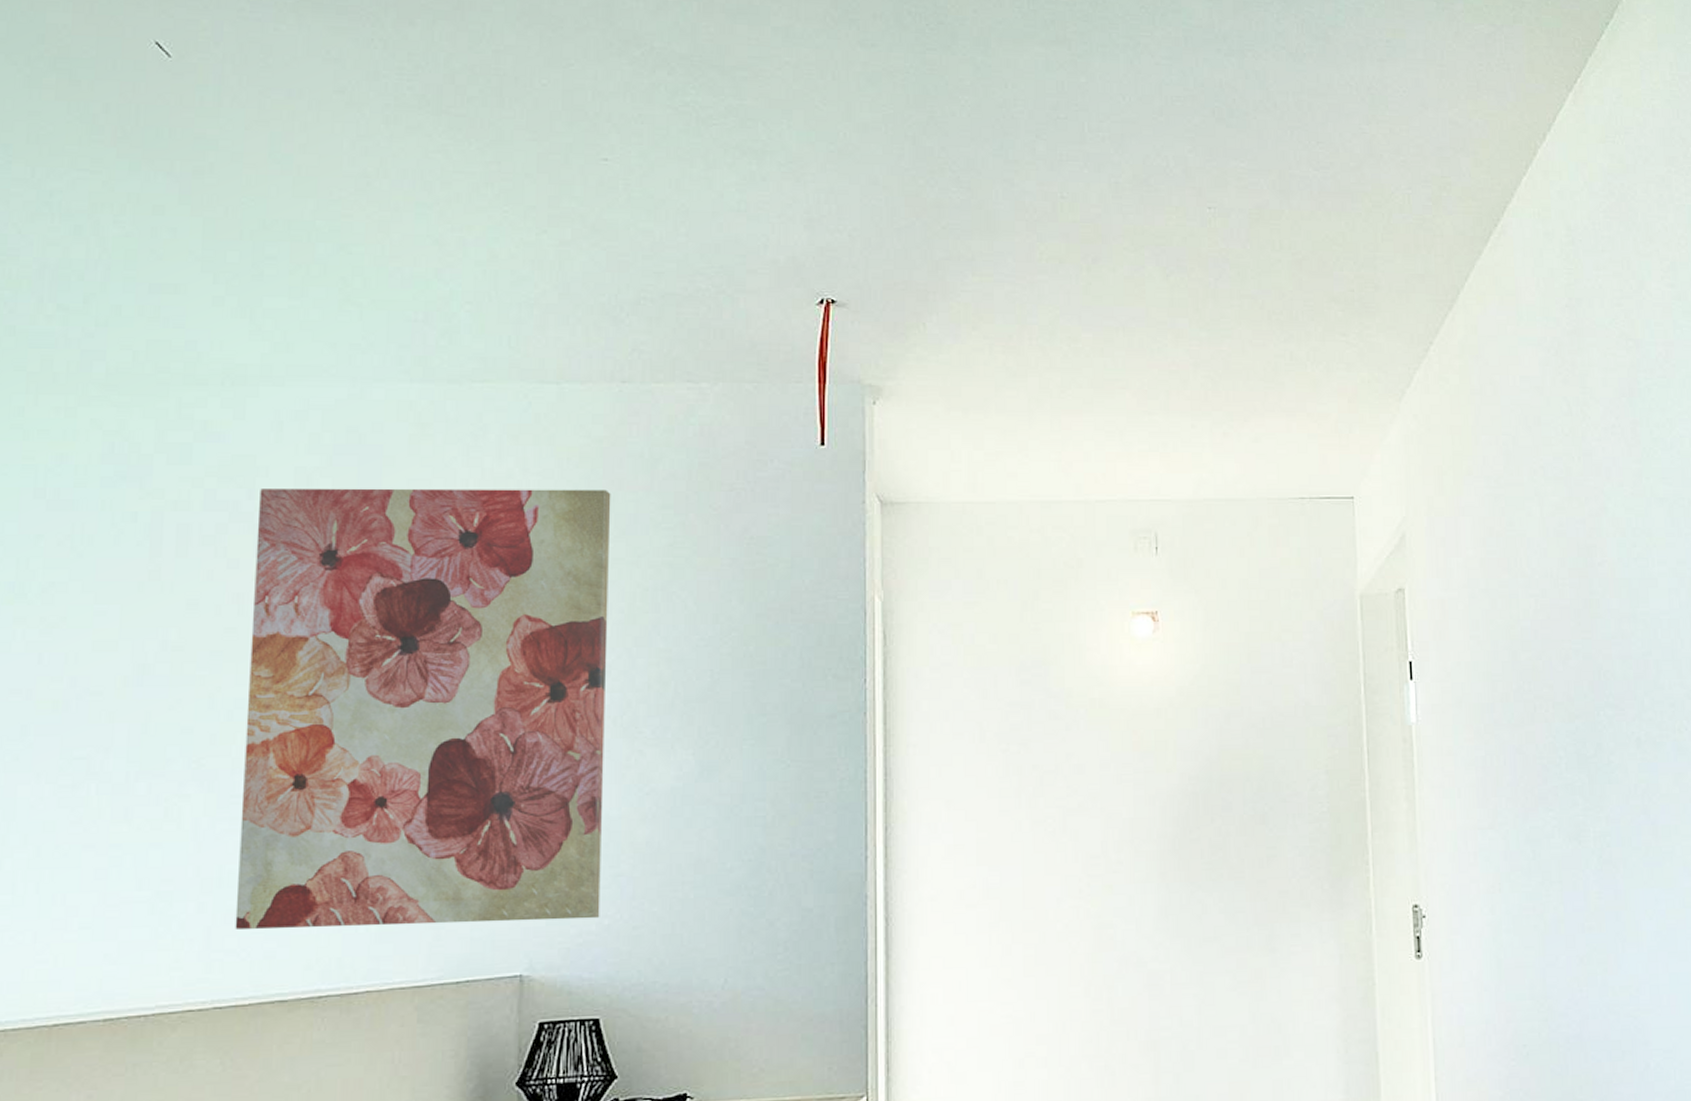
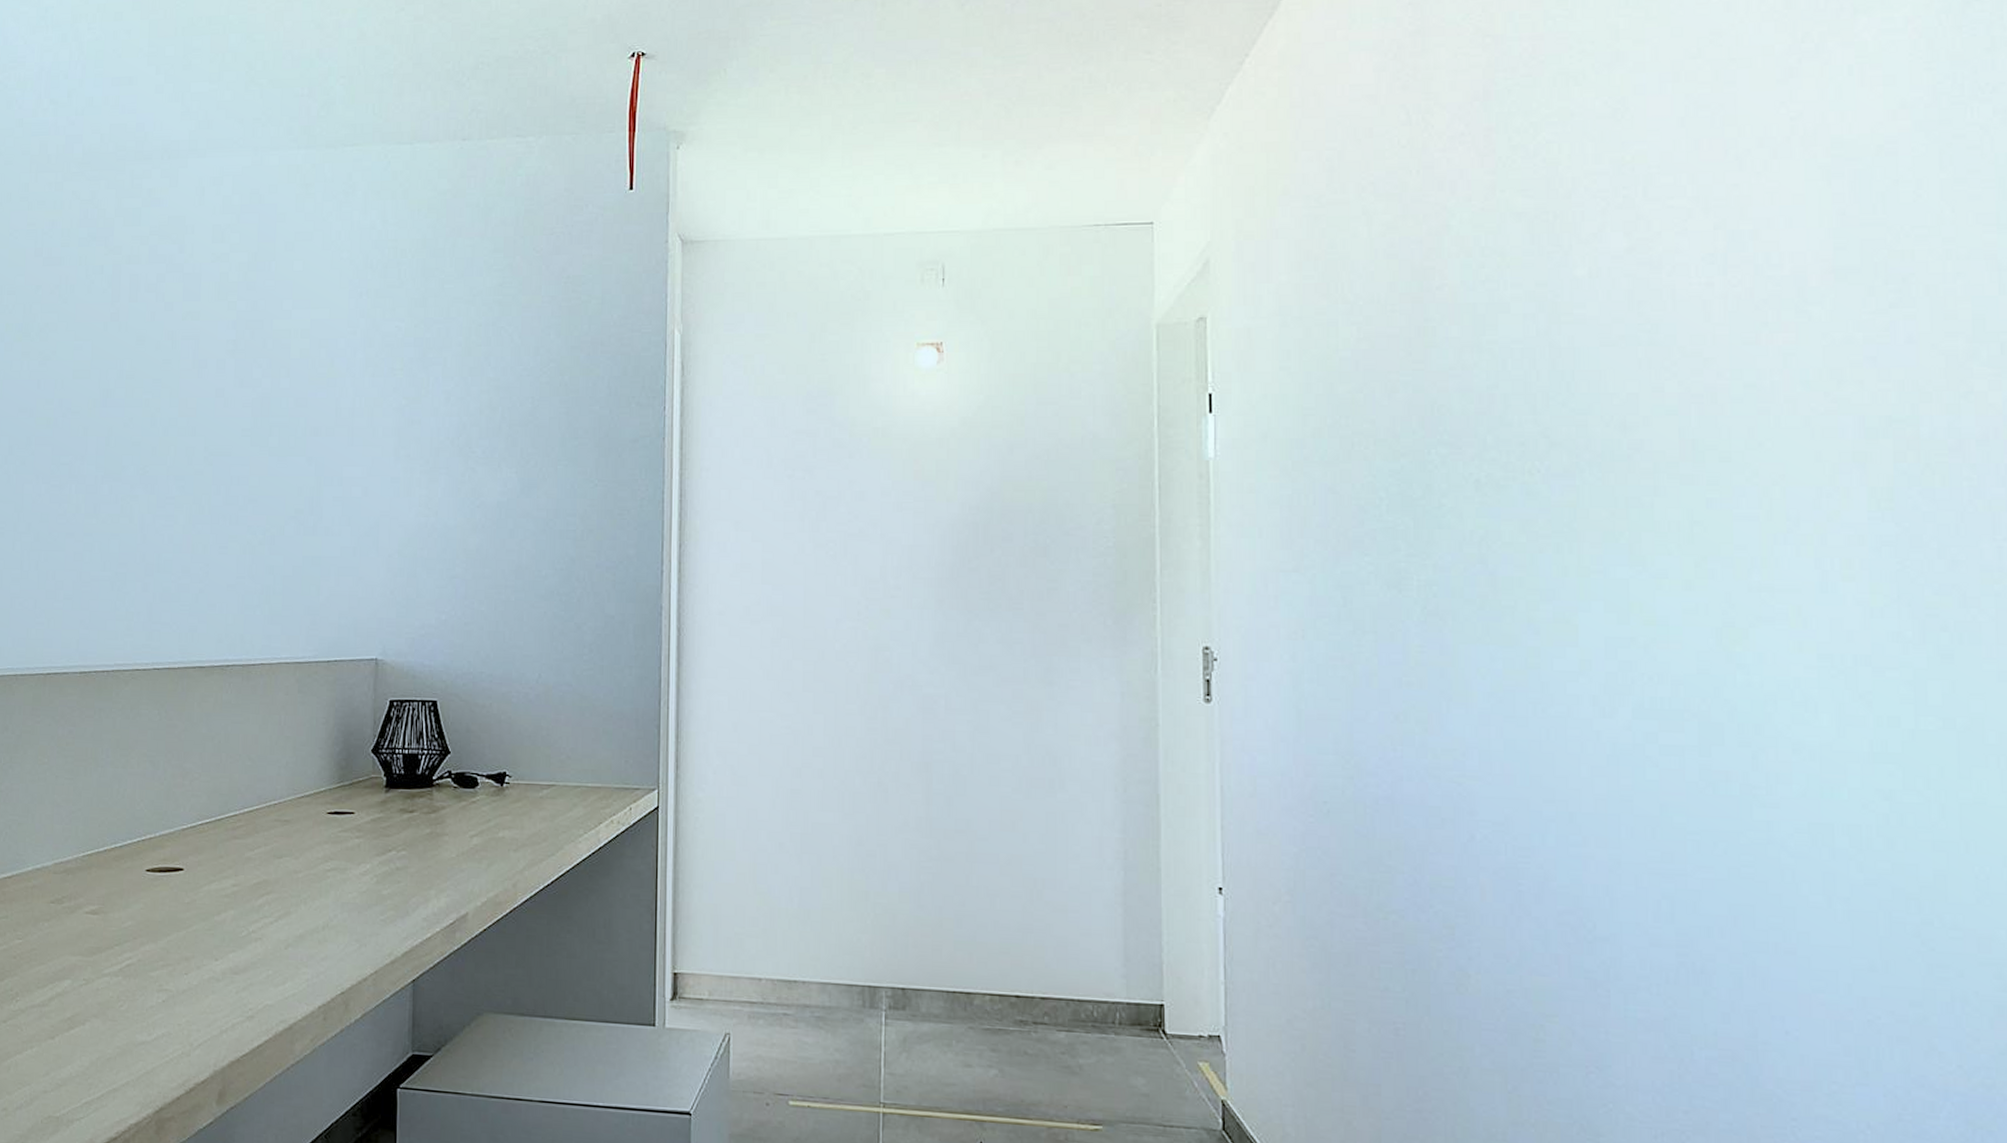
wall art: present [235,488,611,930] -> none [168,237,453,614]

